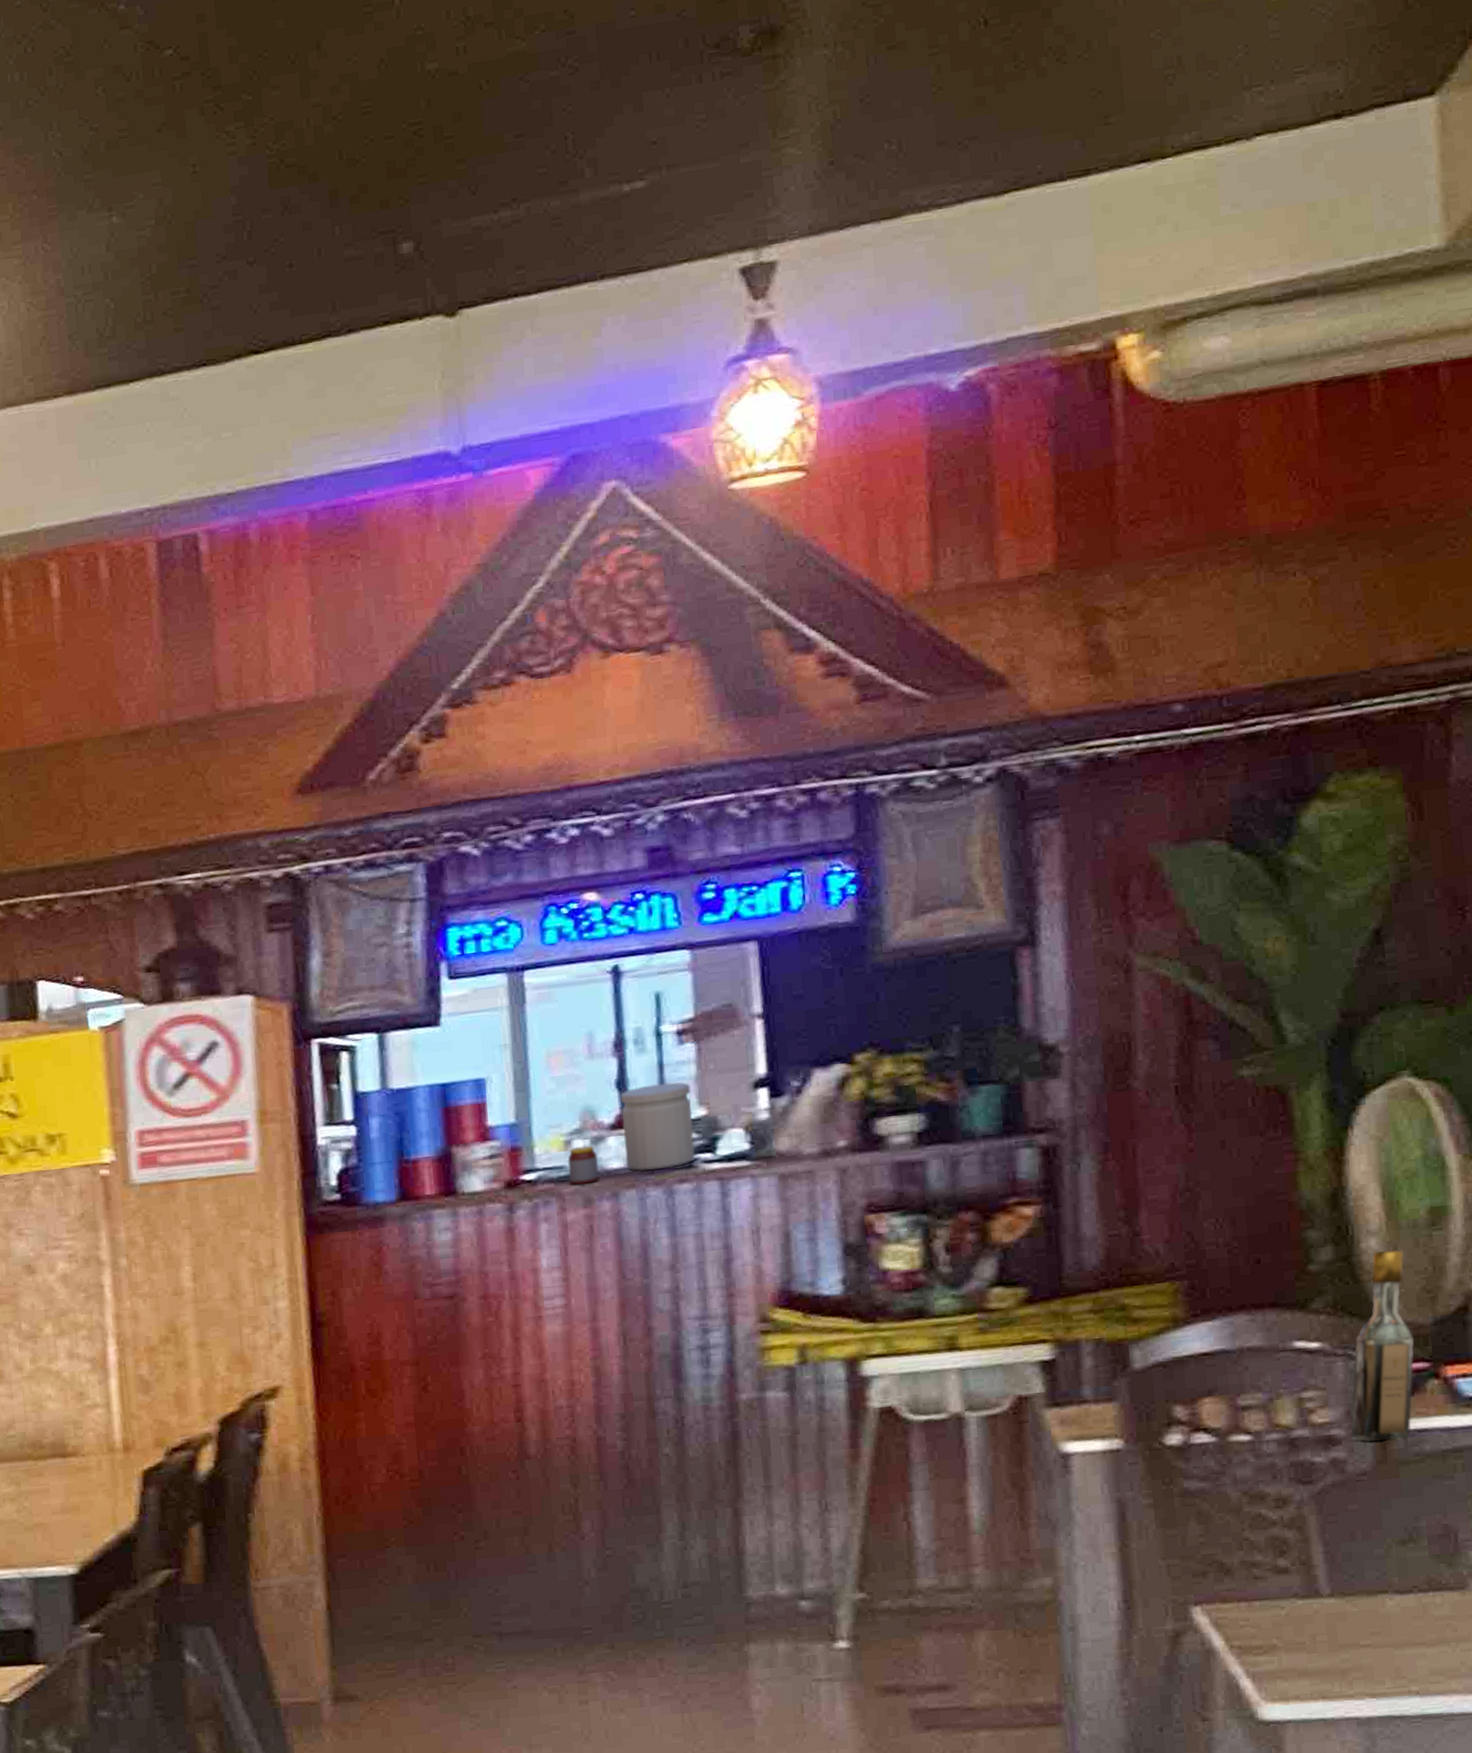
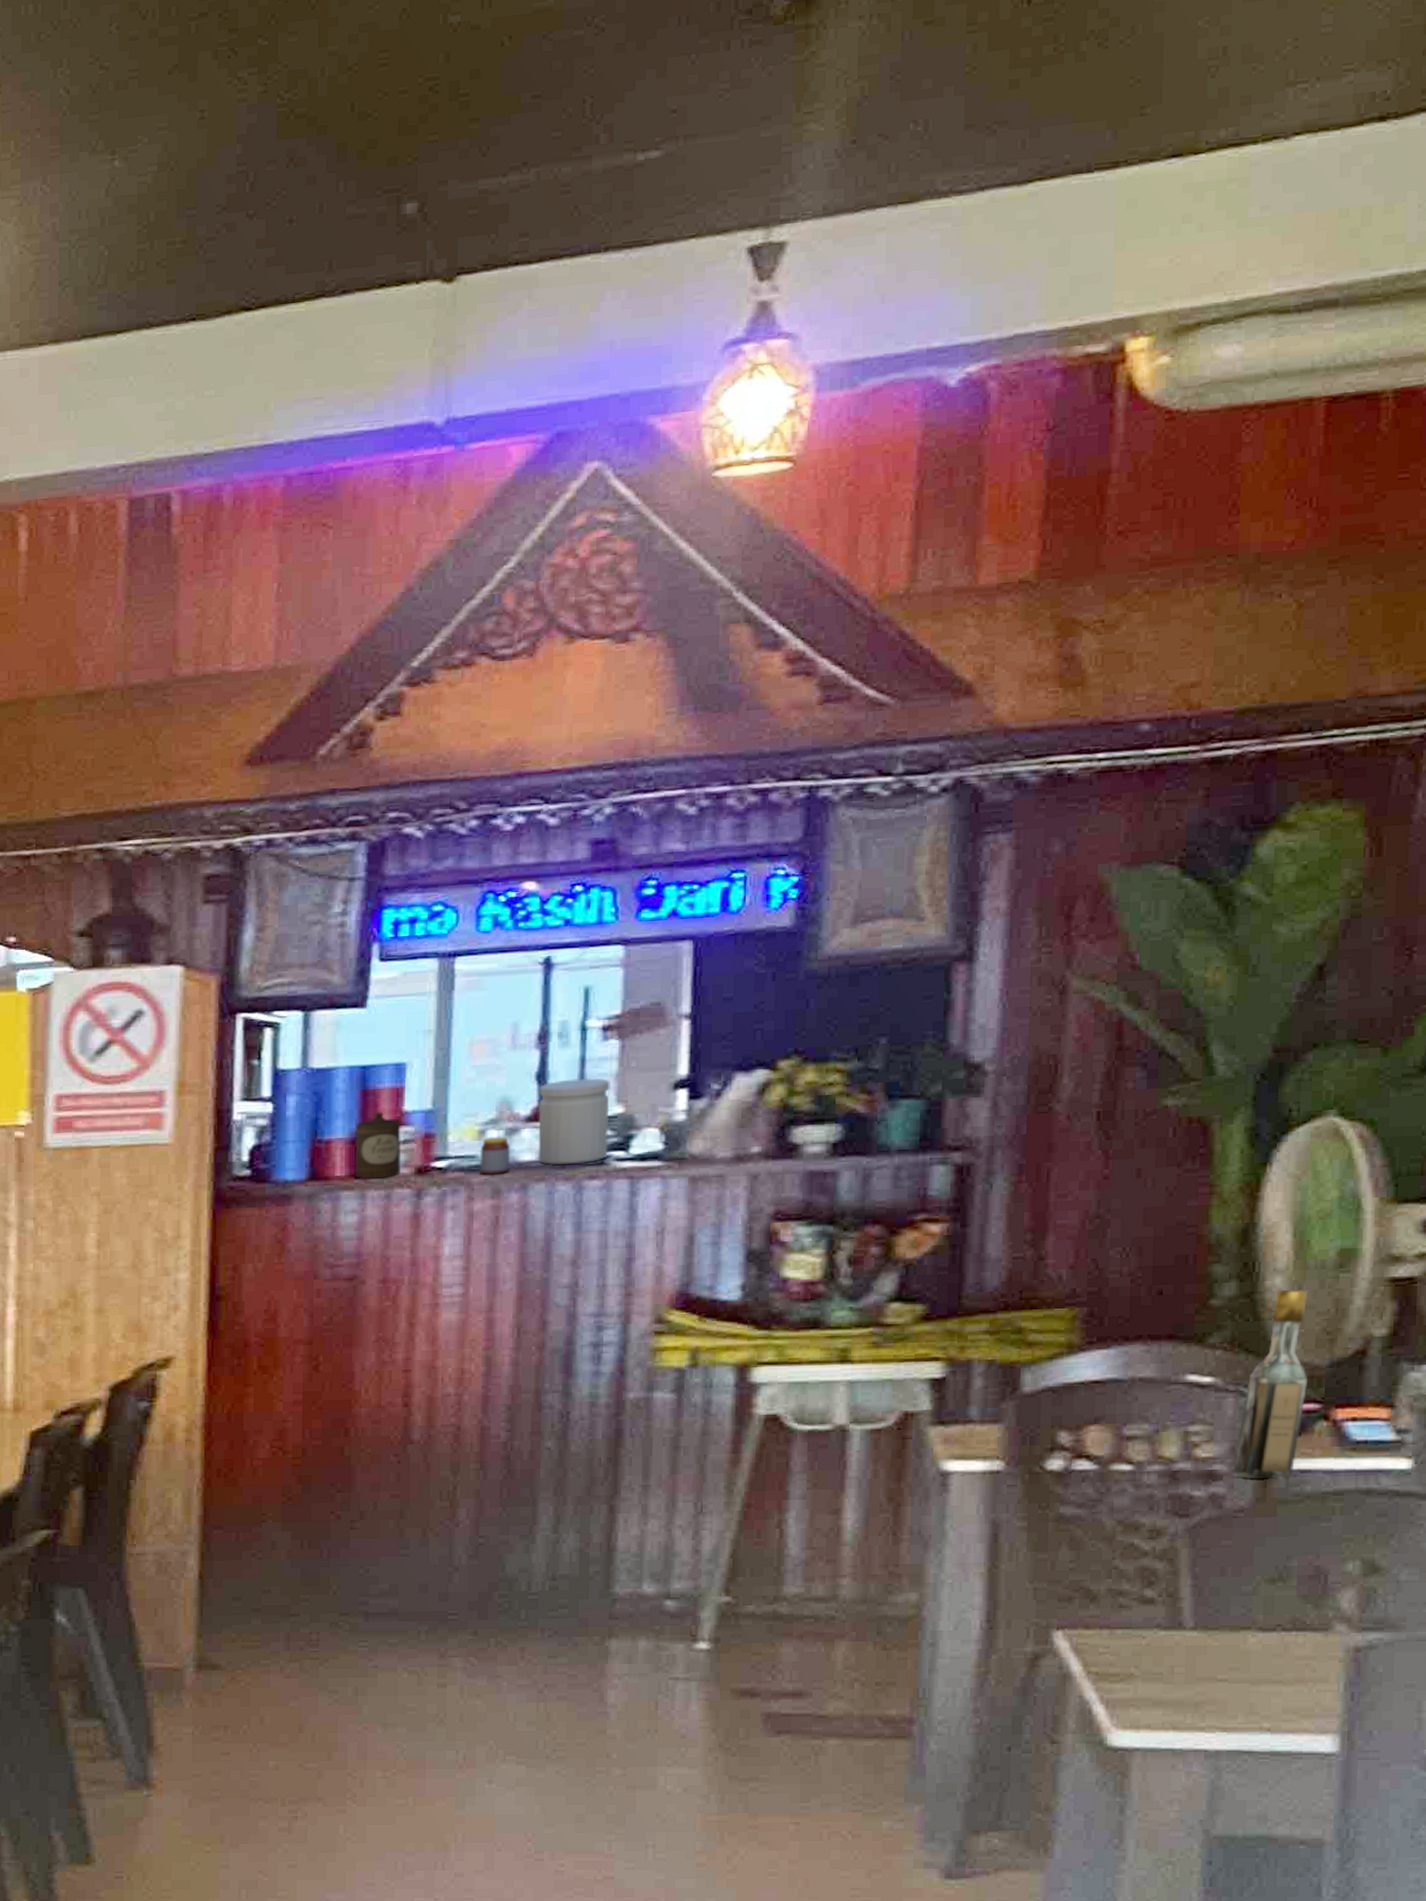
canister: none [441,1129,491,1196] -> present [354,1112,402,1179]

